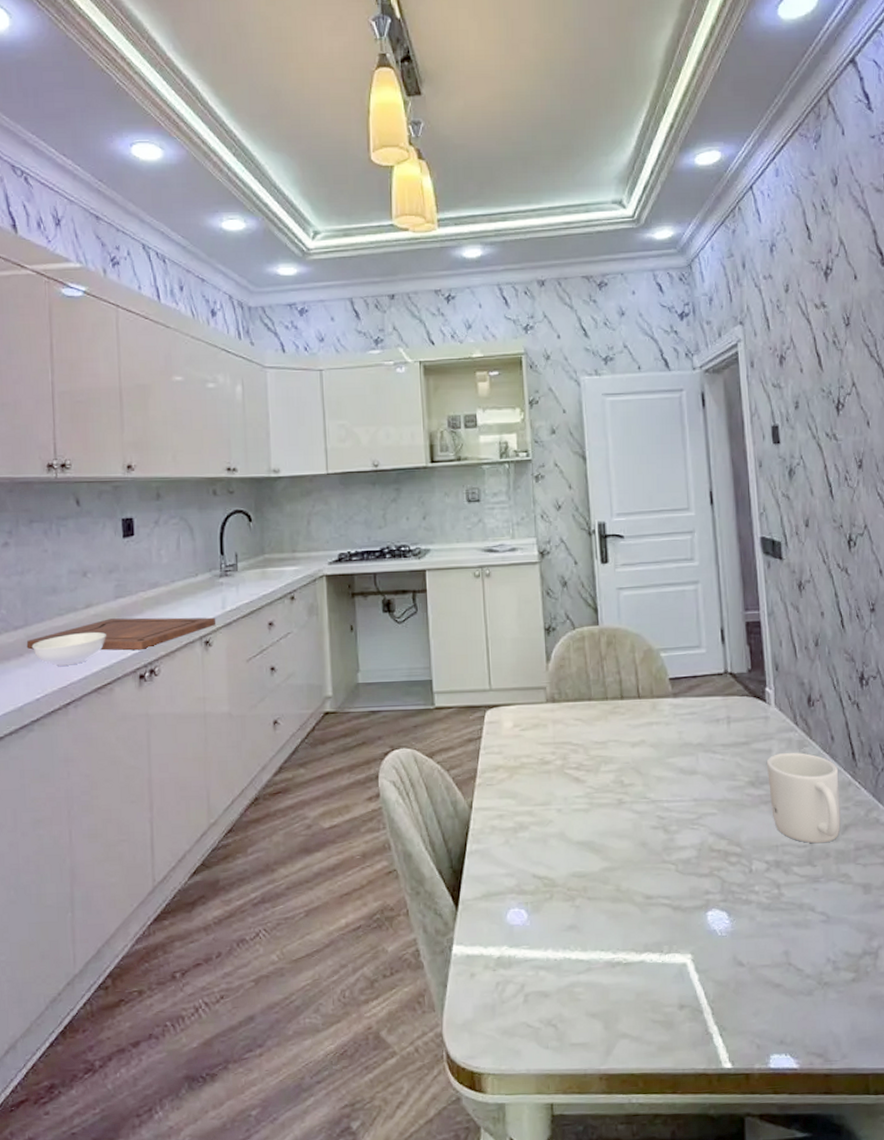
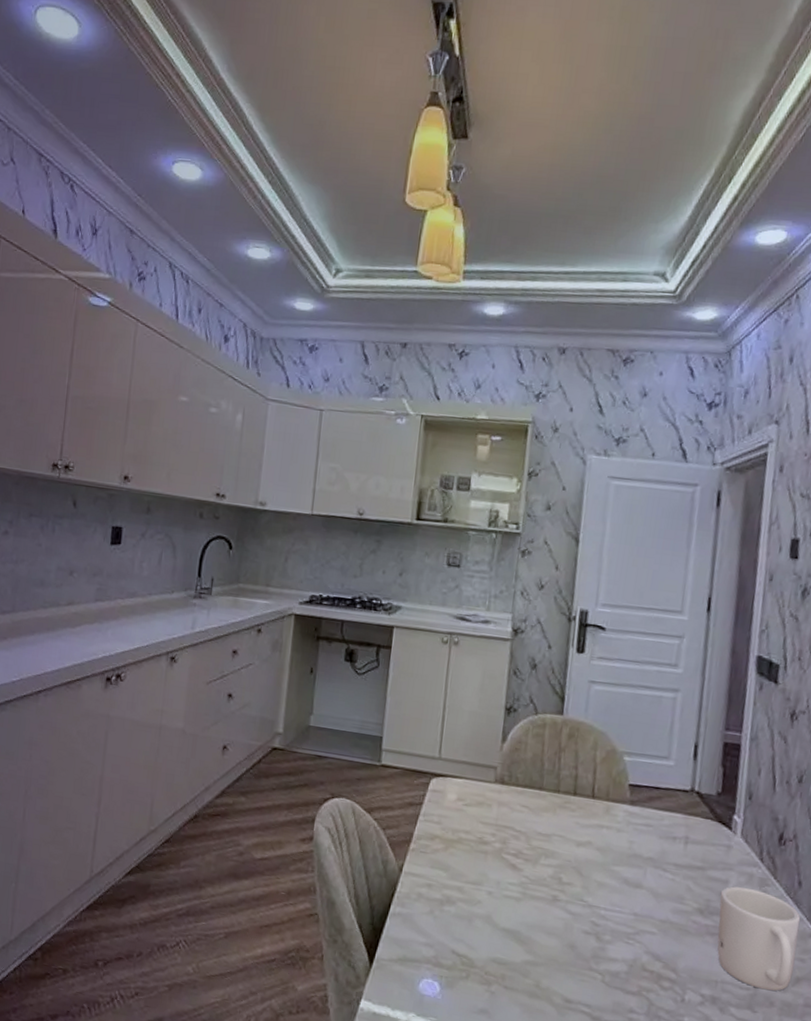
cutting board: present [27,617,216,651] -> none [11,618,185,655]
bowl: present [31,632,107,666] -> none [15,626,83,657]

